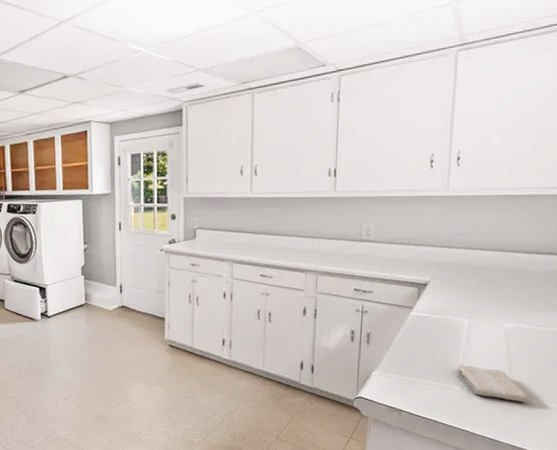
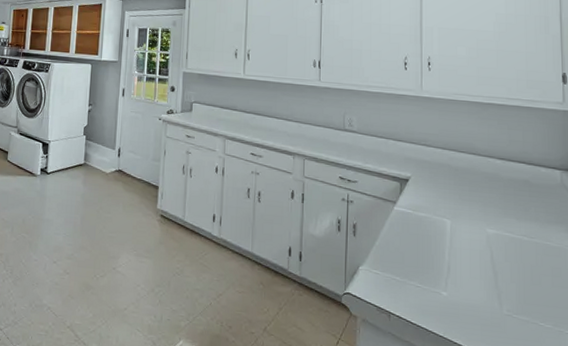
washcloth: present [456,365,529,403] -> none [443,269,519,318]

